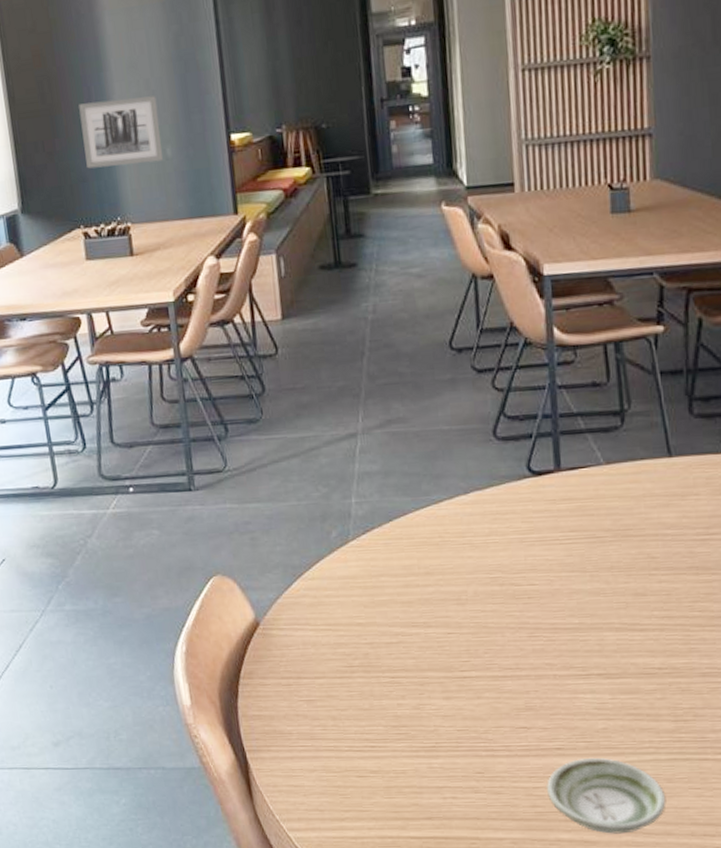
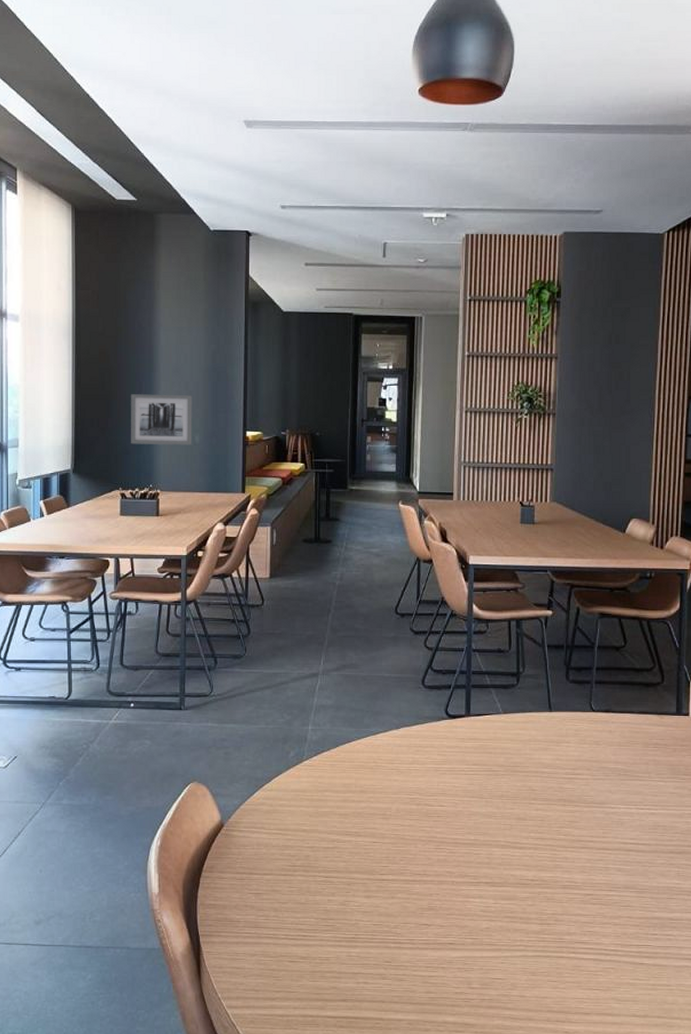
saucer: present [547,758,666,834] -> none [439,953,530,1018]

